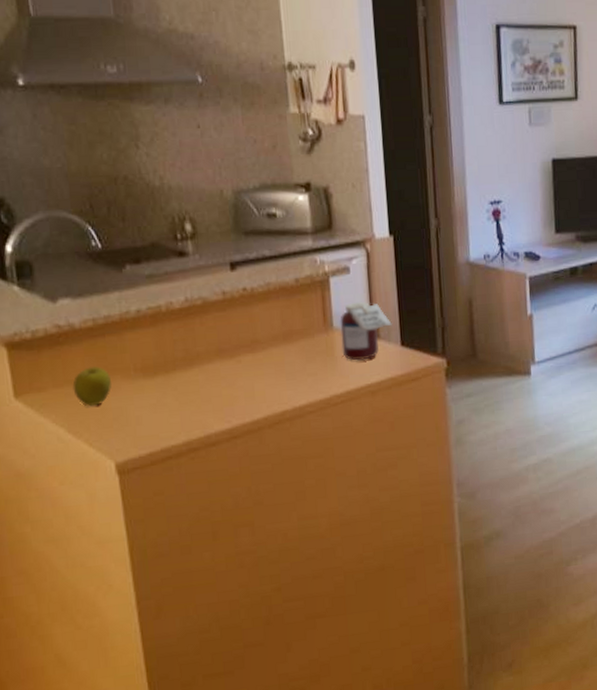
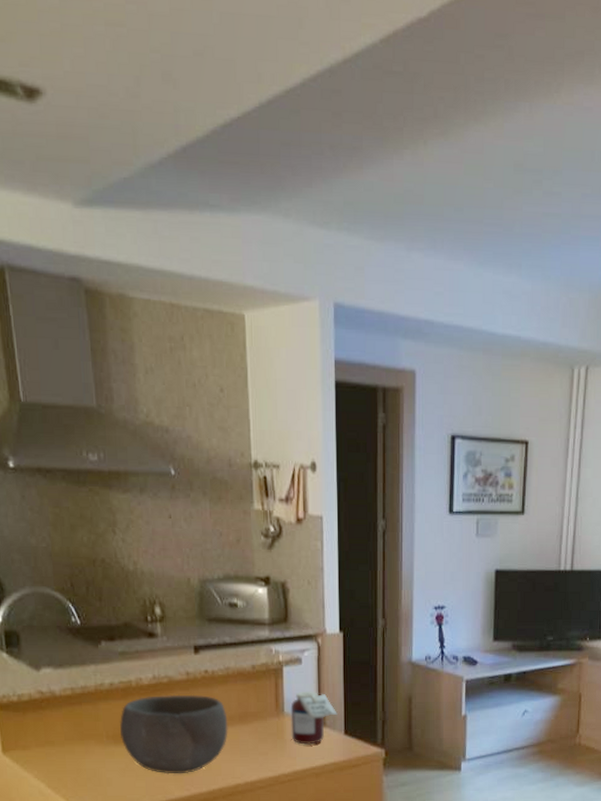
apple: present [72,365,112,407] -> none [52,730,87,766]
bowl: none [149,315,272,406] -> present [120,694,228,774]

